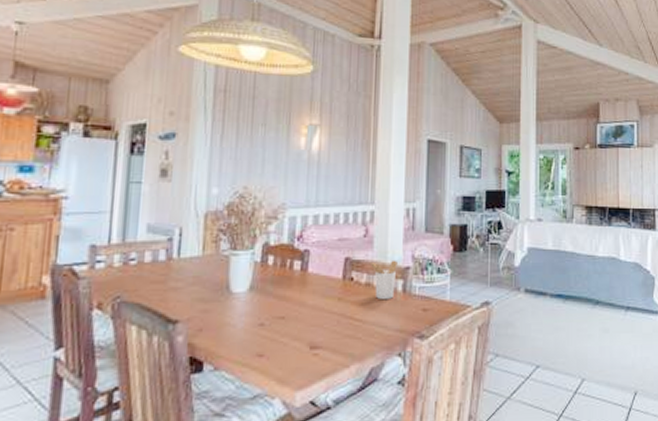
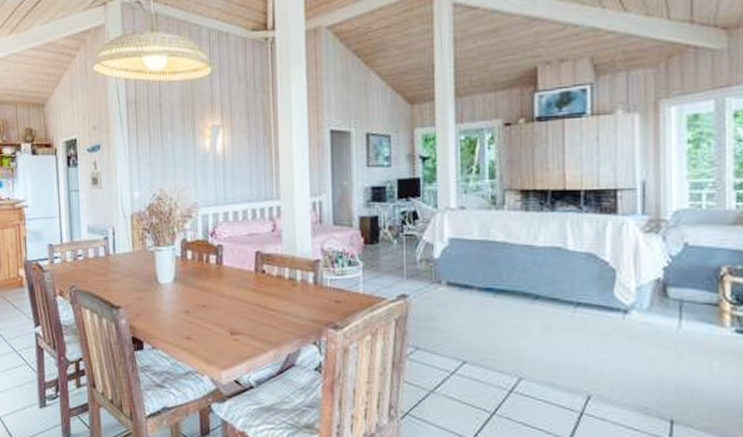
utensil holder: present [369,260,397,299] -> none [279,253,307,290]

